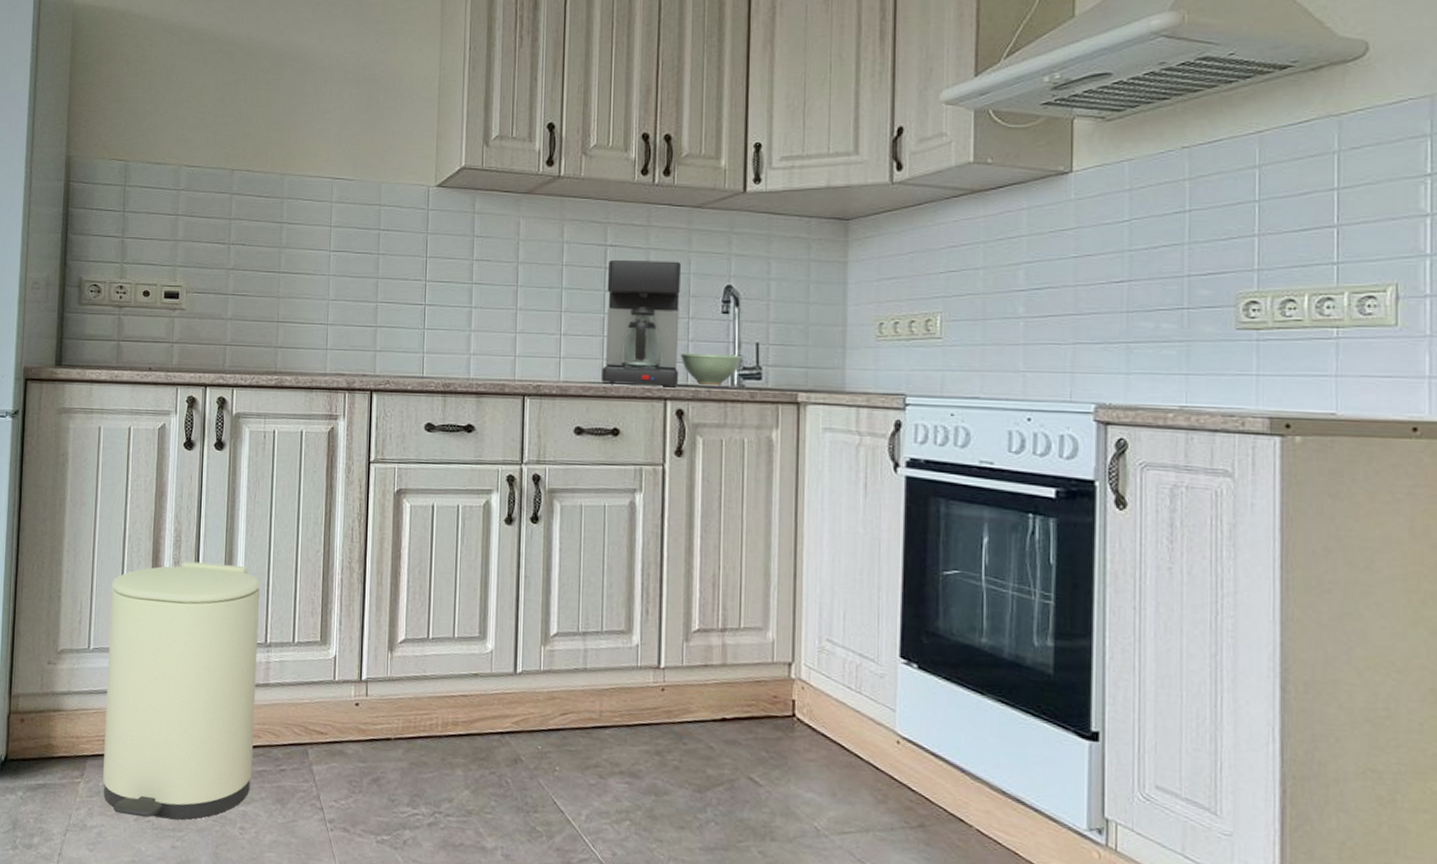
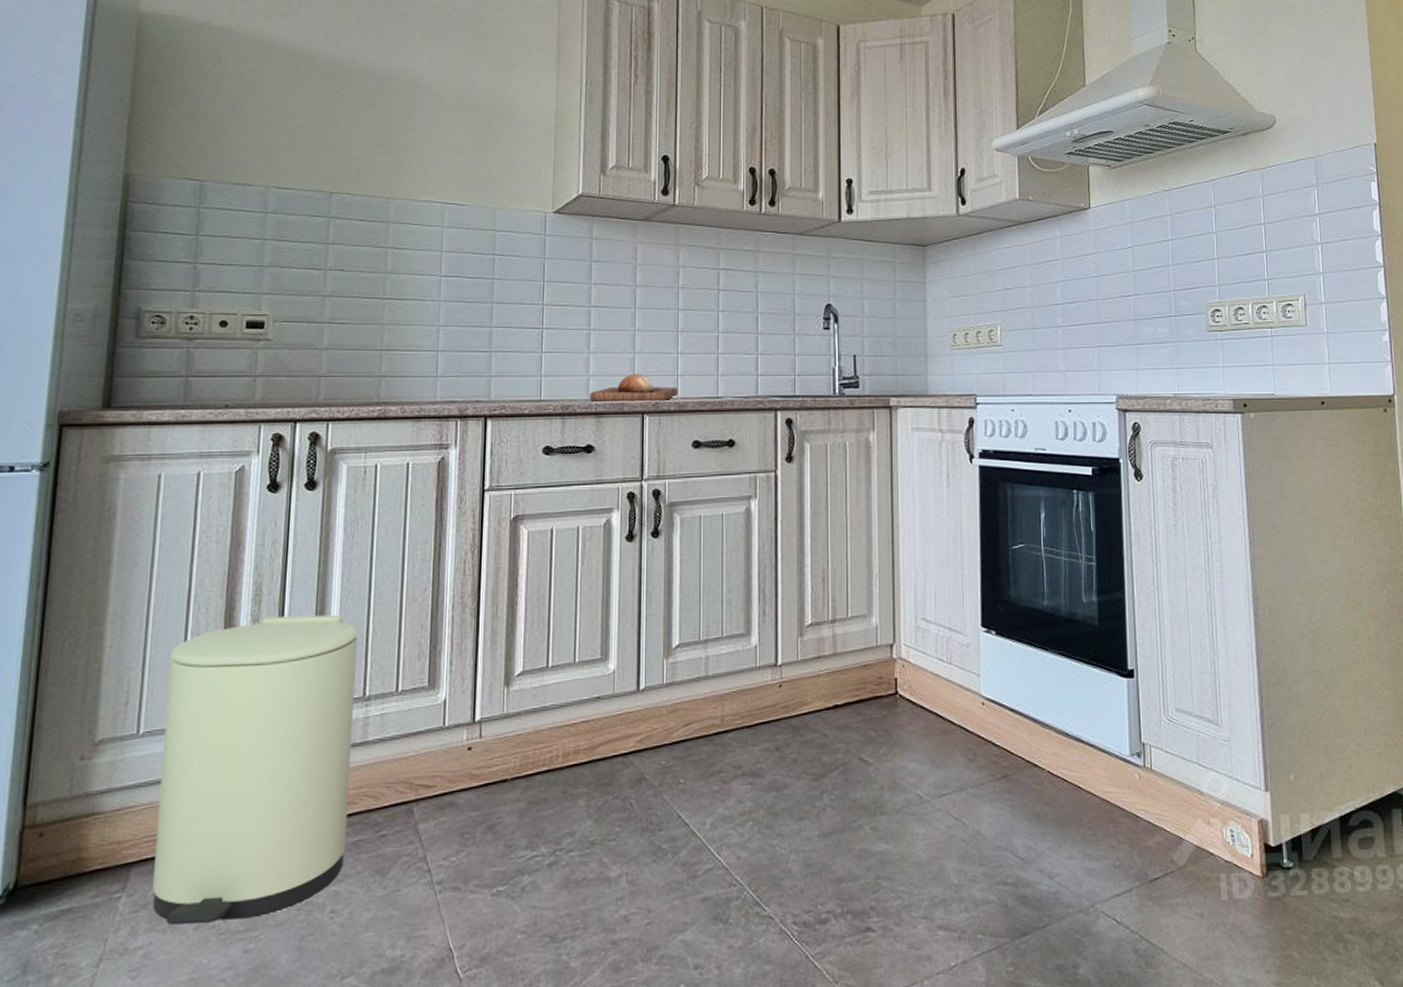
bread loaf: none [470,354,560,385] -> present [589,374,678,402]
coffee maker: present [602,259,682,387] -> none [717,282,787,399]
bowl: present [680,353,742,386] -> none [788,366,842,396]

